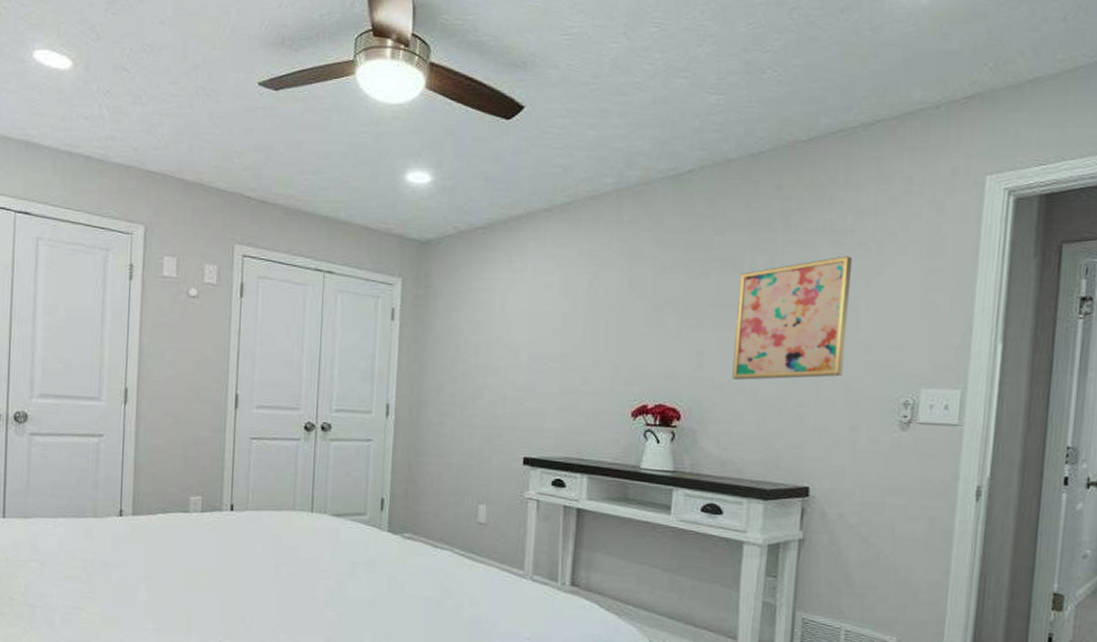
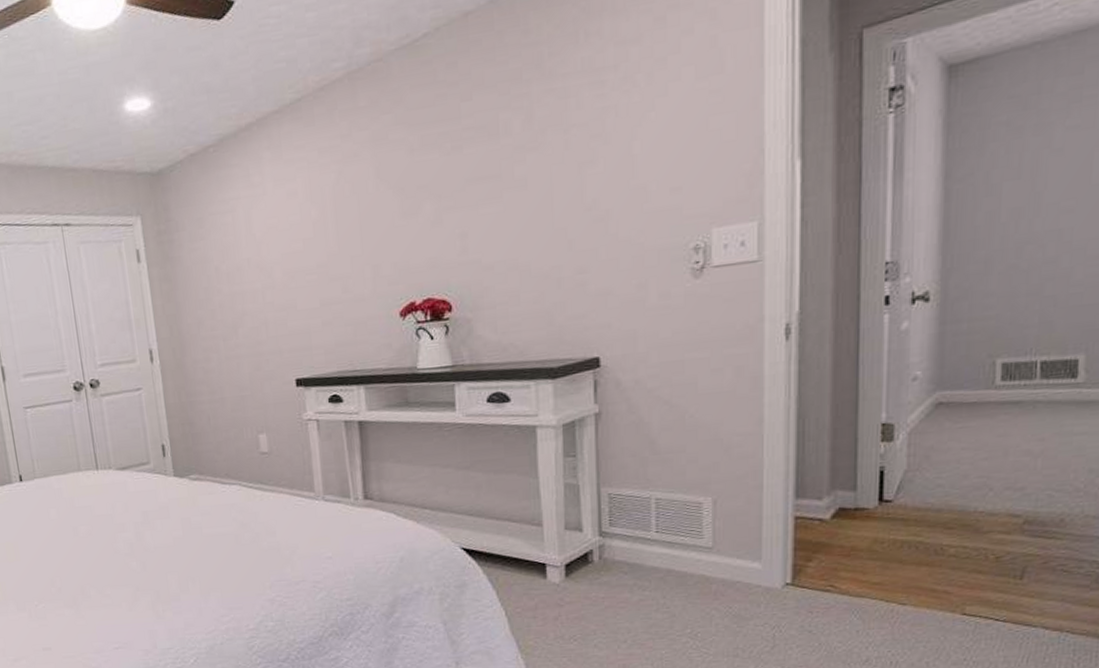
wall art: present [732,255,852,380] -> none [495,94,623,257]

